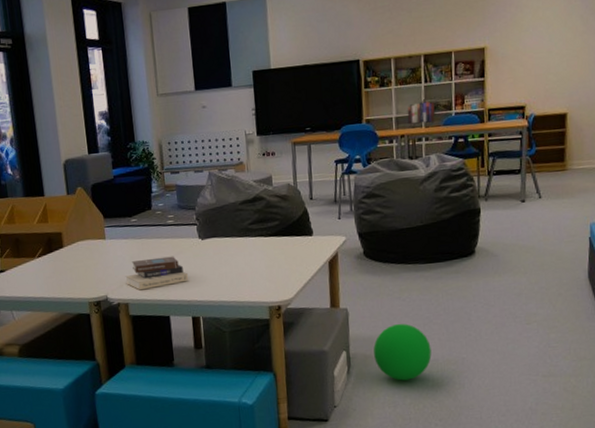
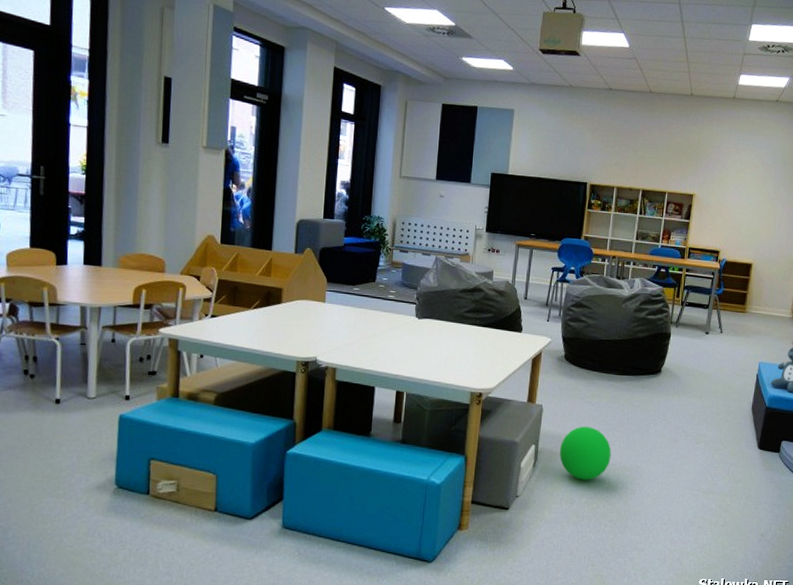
books: present [125,256,189,291] -> none [337,328,400,358]
books: present [407,101,435,125] -> none [620,230,645,250]

